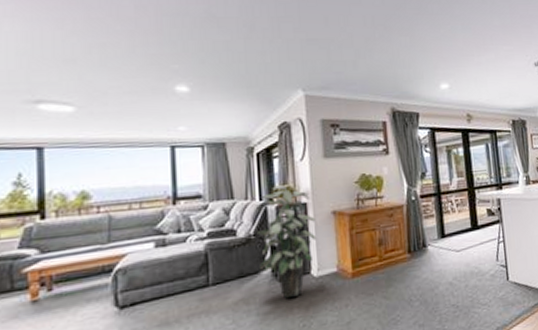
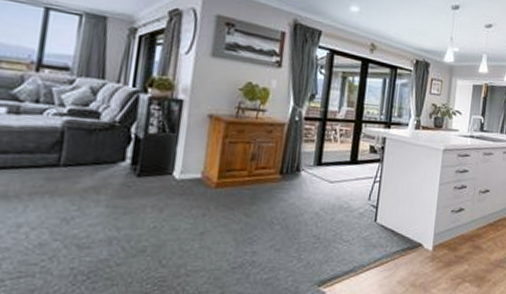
indoor plant: present [256,185,317,298] -> none [119,75,189,195]

